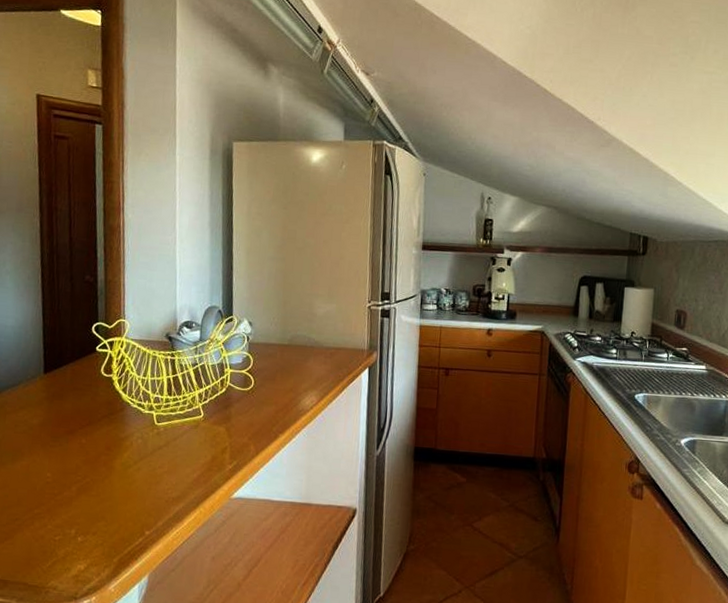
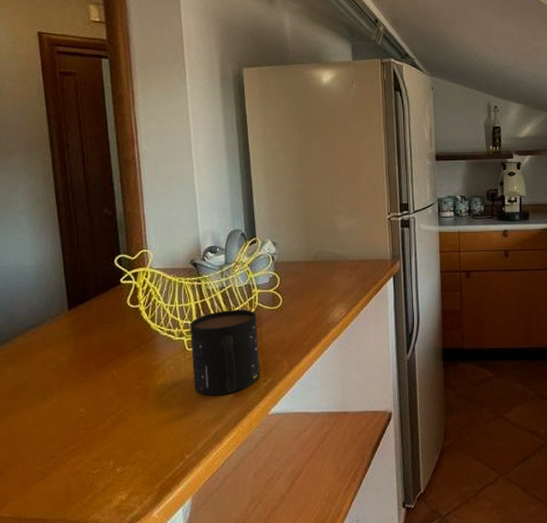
mug: none [159,387,227,474] -> present [190,309,260,396]

